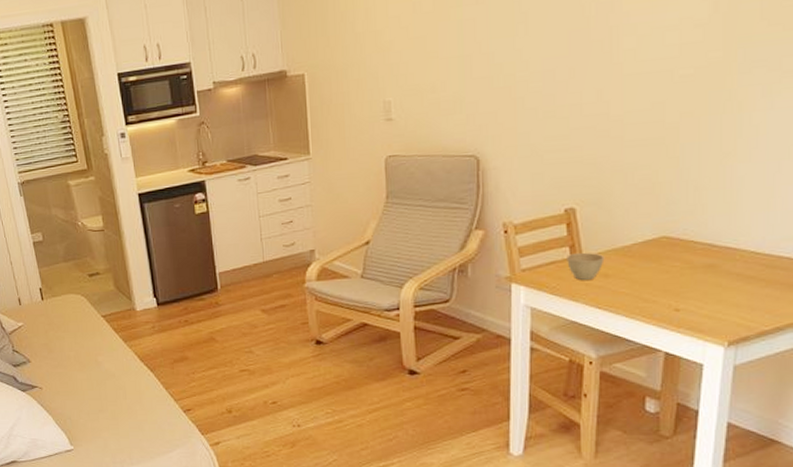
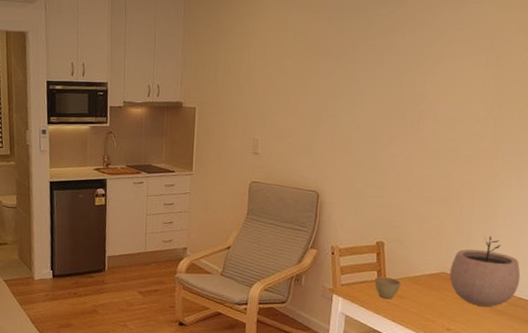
plant pot: none [673,180,779,274] -> present [449,236,521,307]

